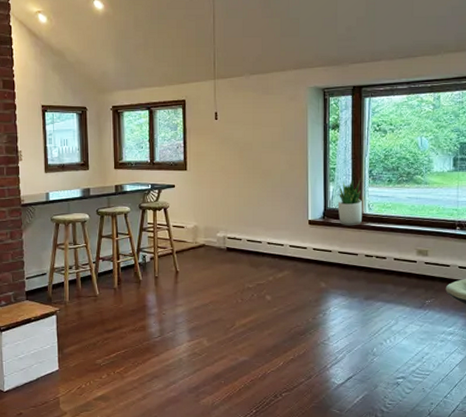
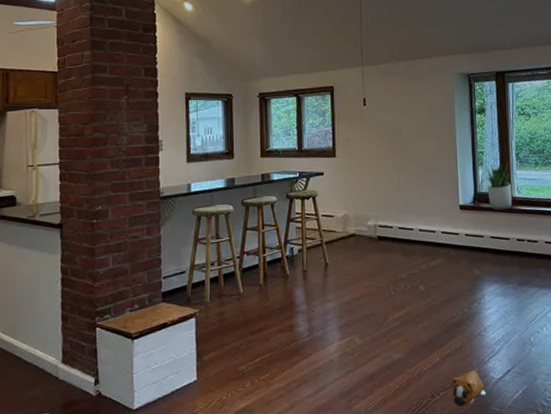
dog toy: none [292,372,327,407] -> present [450,367,486,407]

